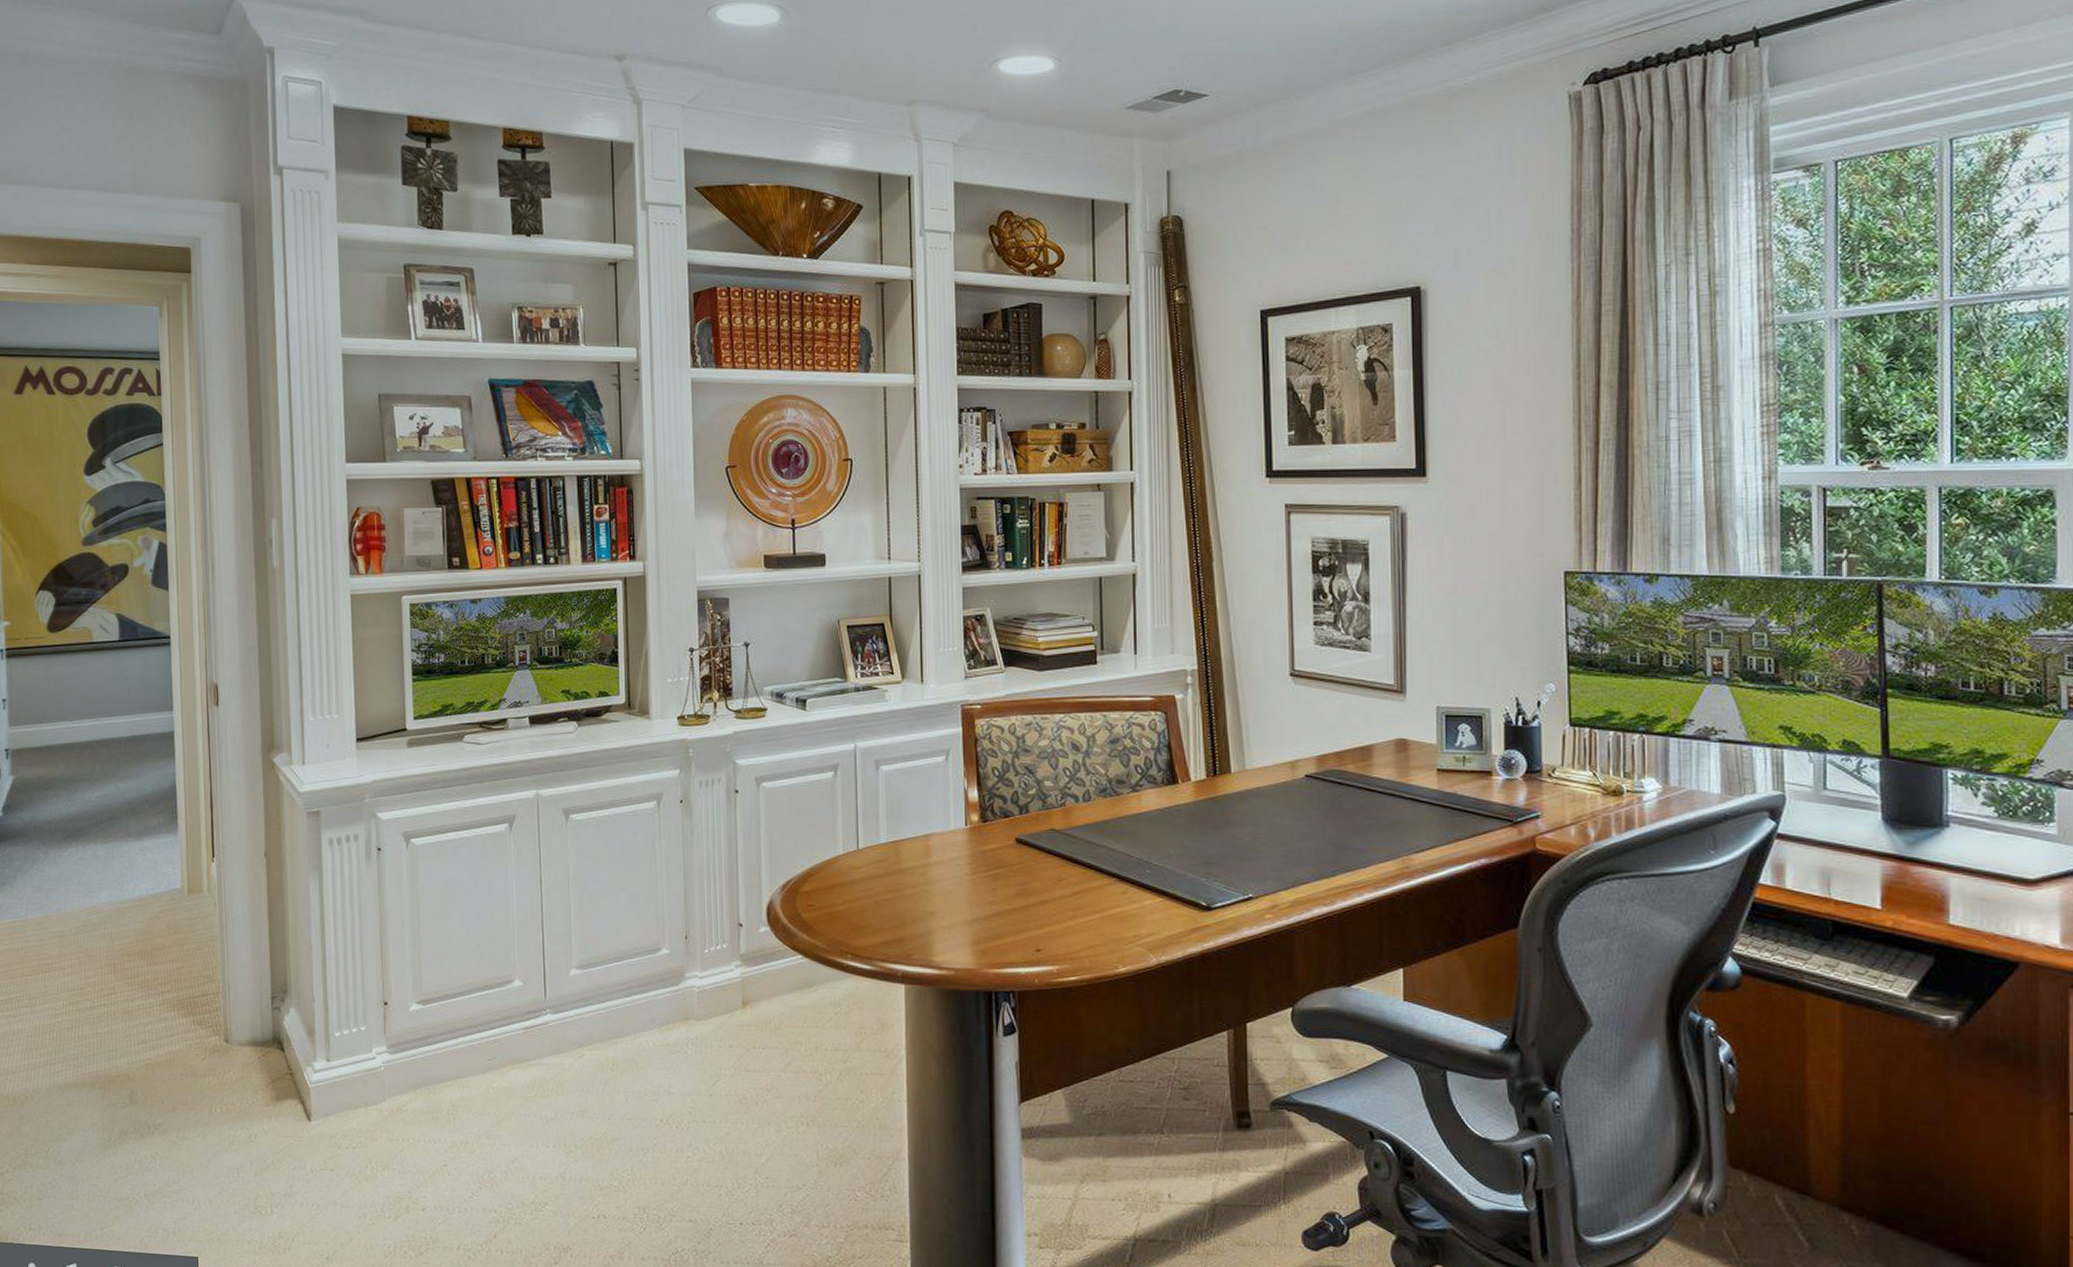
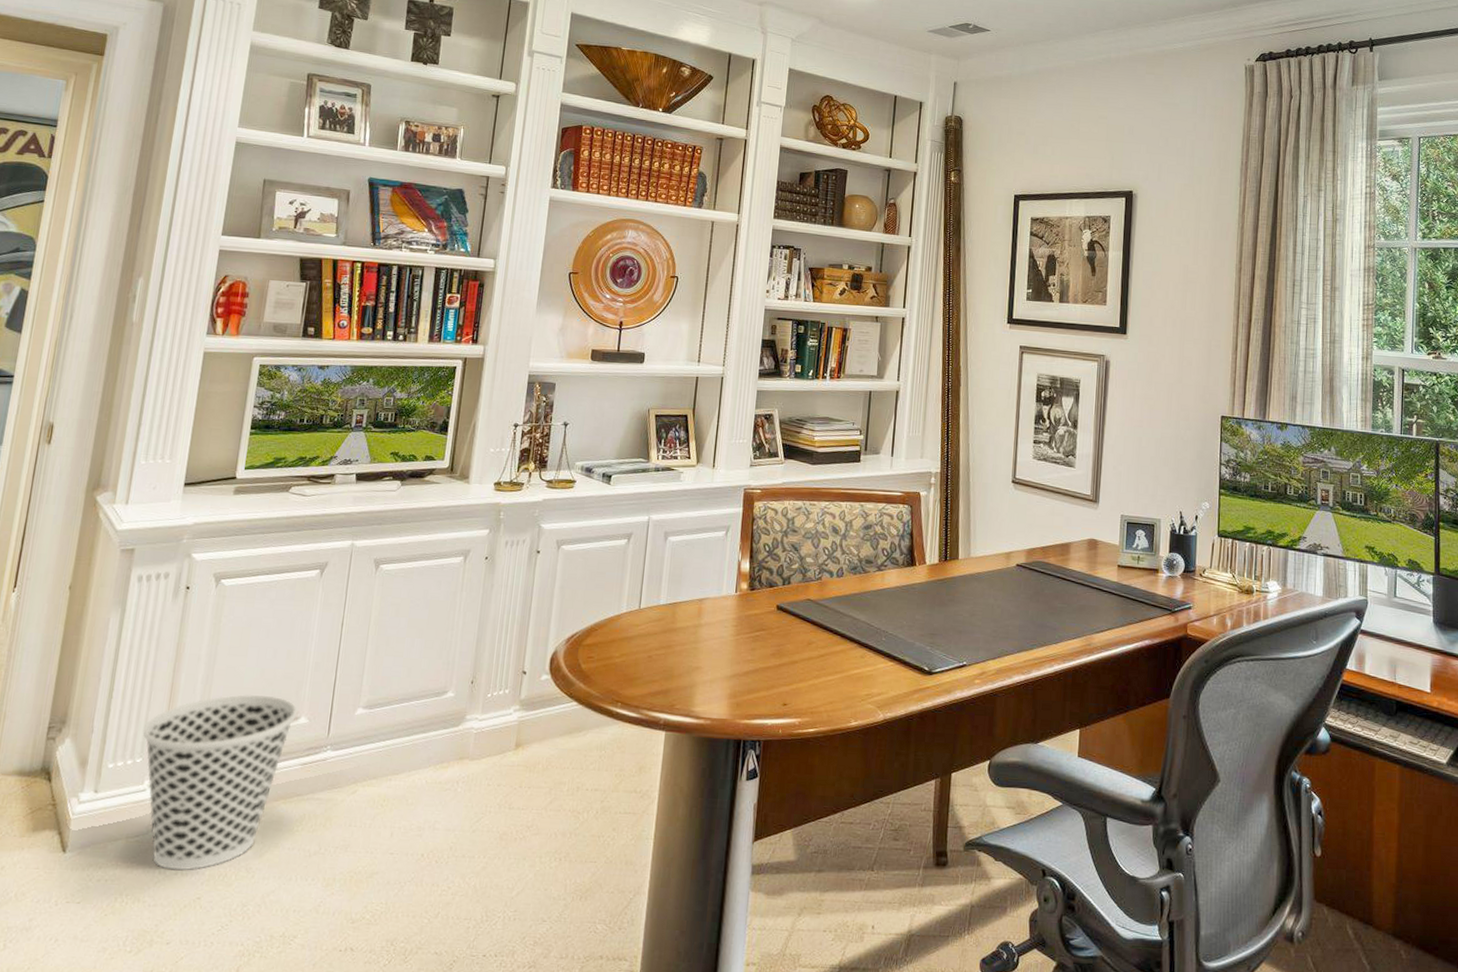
wastebasket: none [362,958,510,1138] -> present [143,695,298,871]

